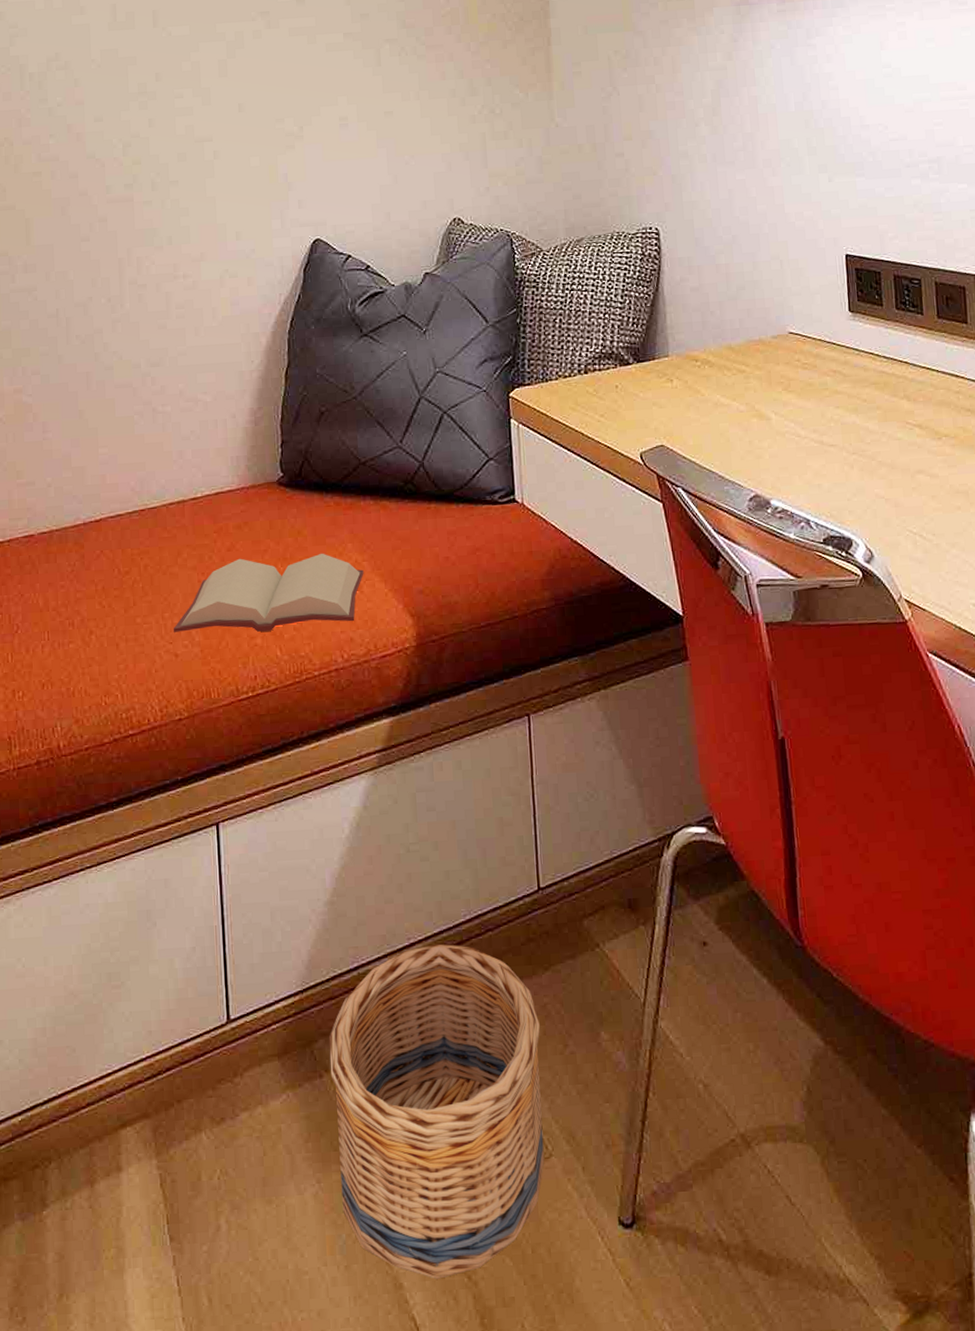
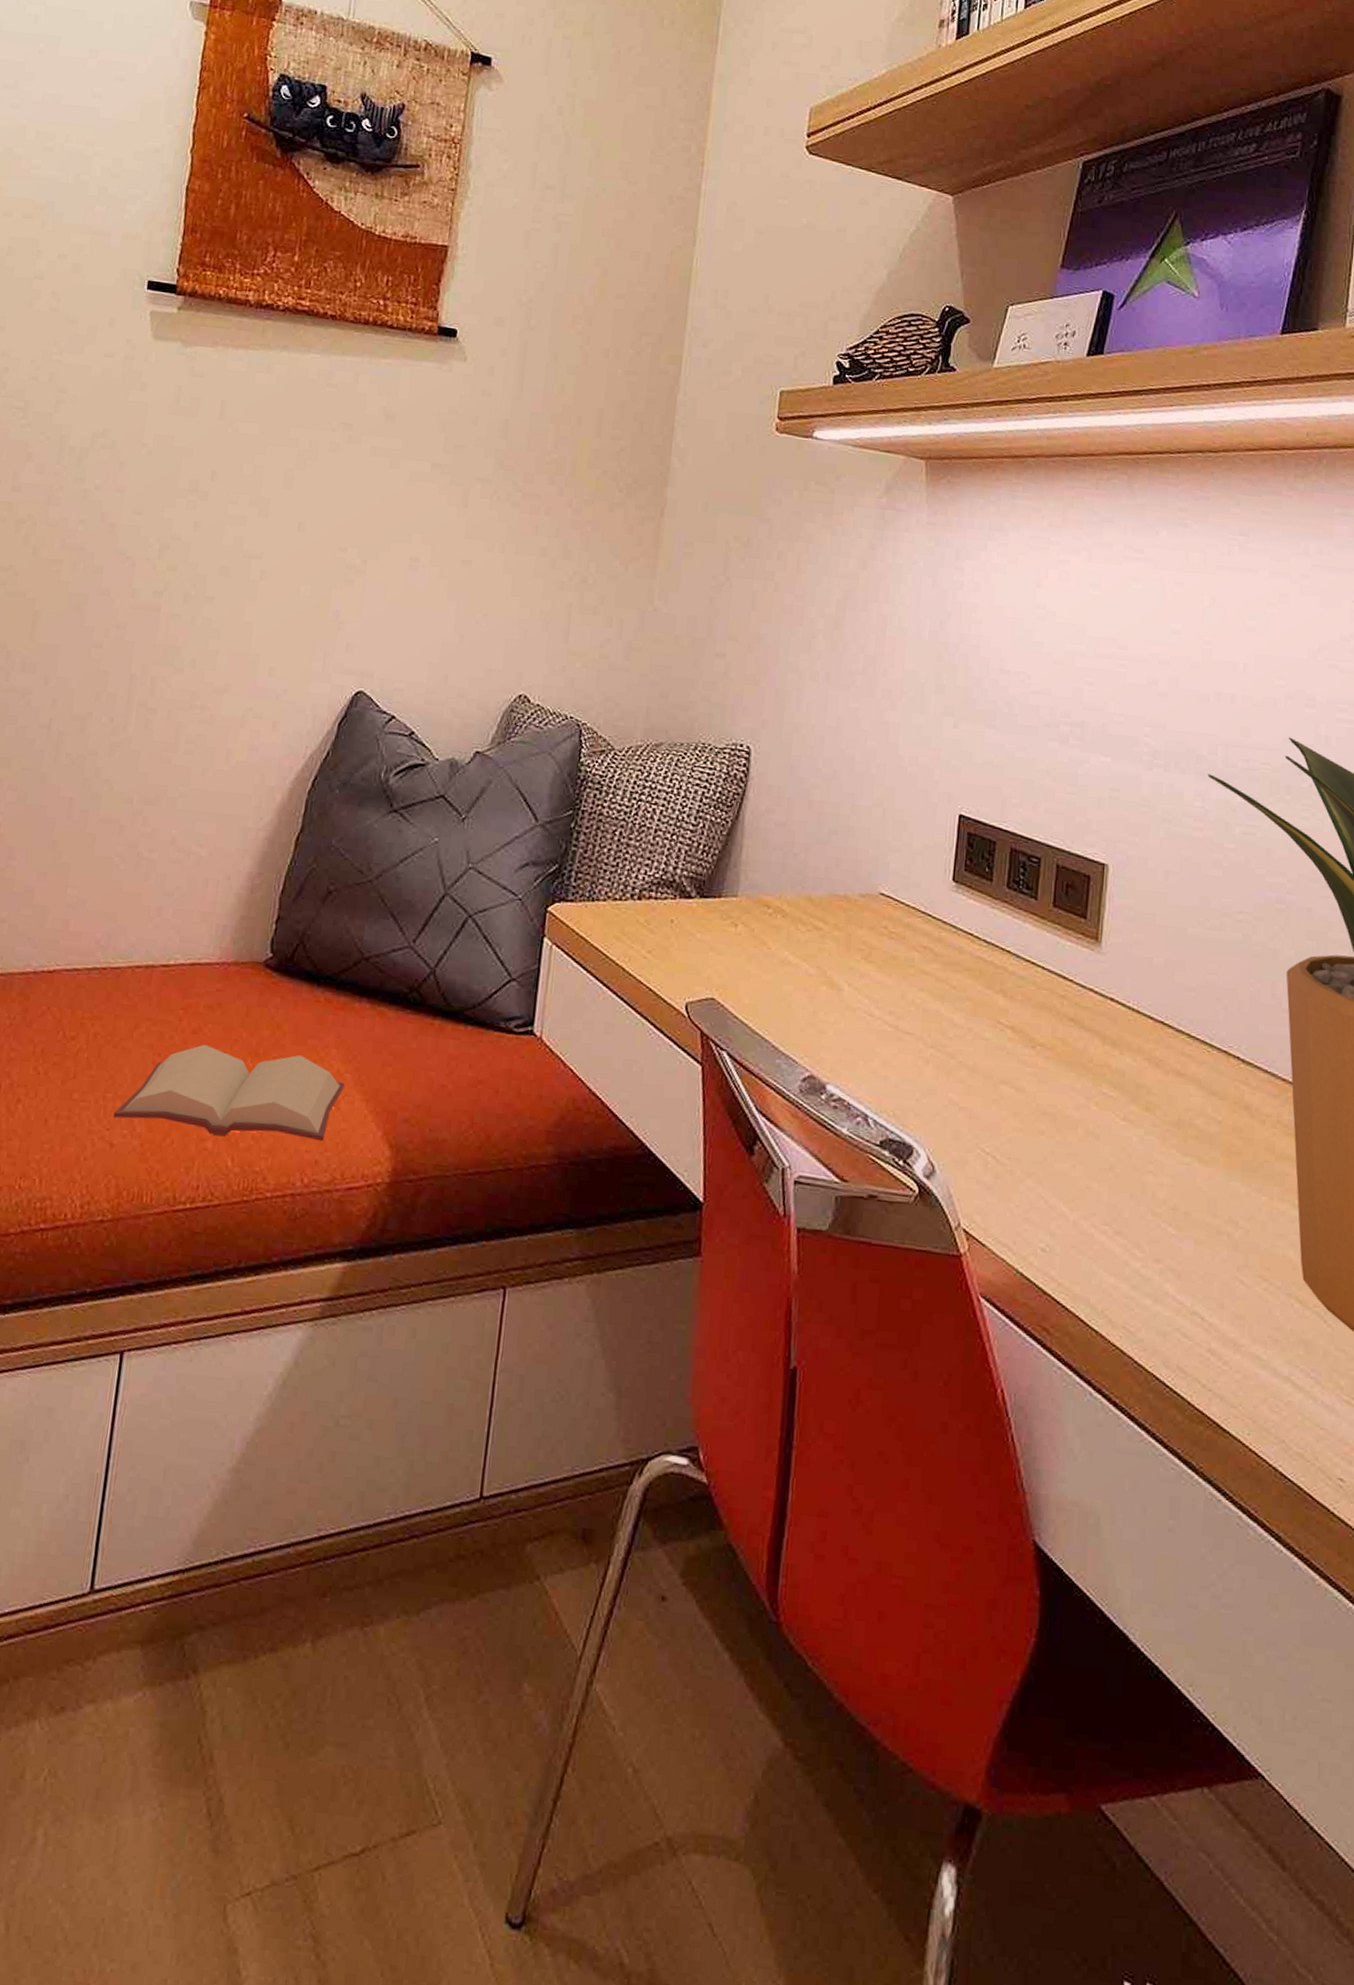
basket: present [329,943,545,1279] -> none [183,1541,454,1951]

